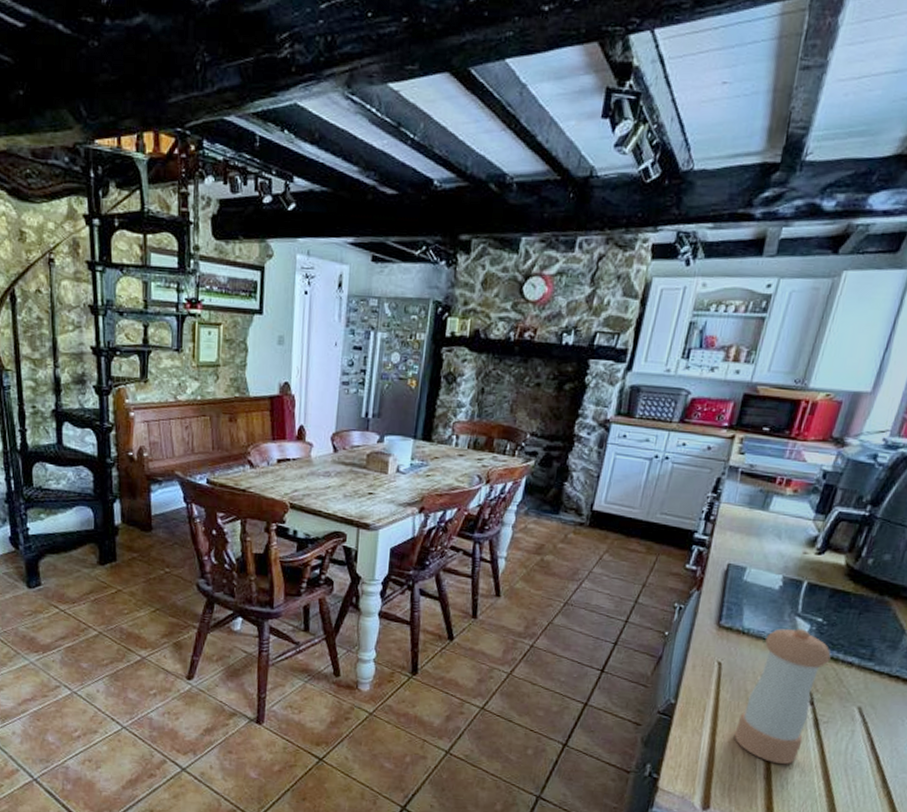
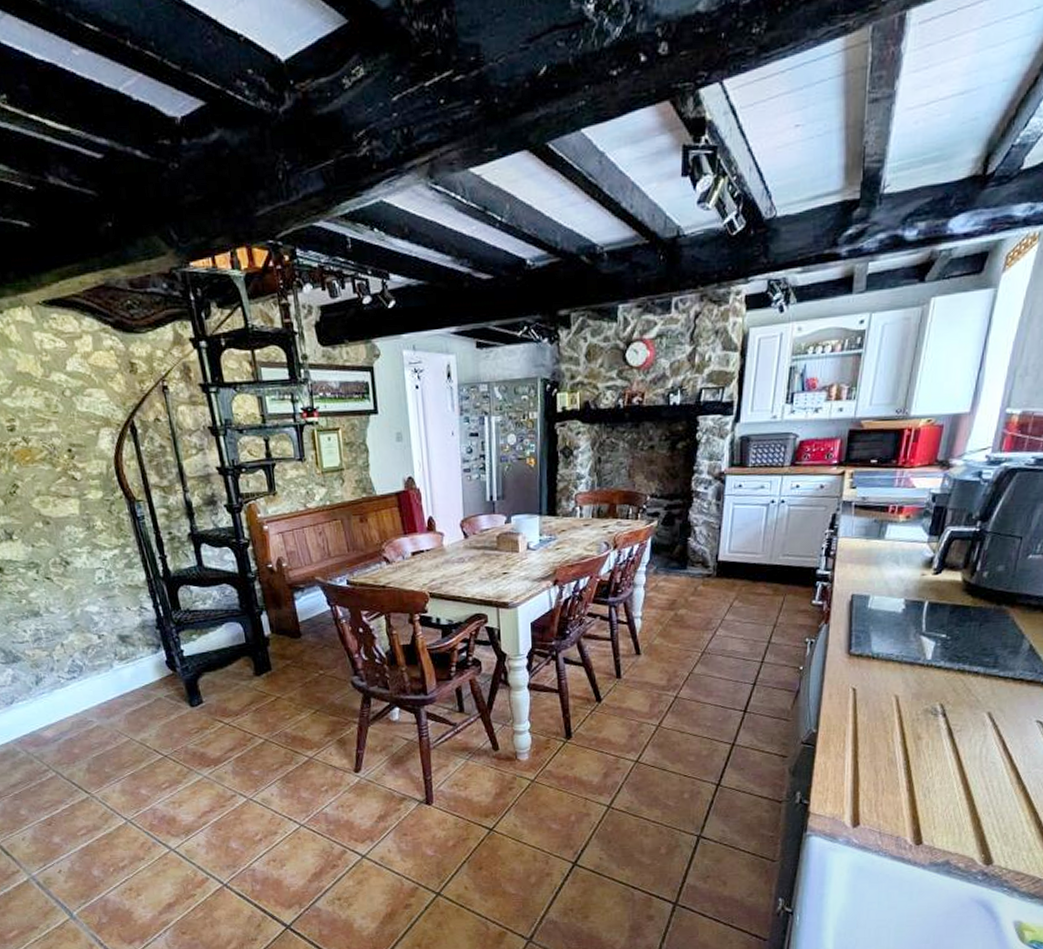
pepper shaker: present [734,629,831,764] -> none [875,647,958,775]

